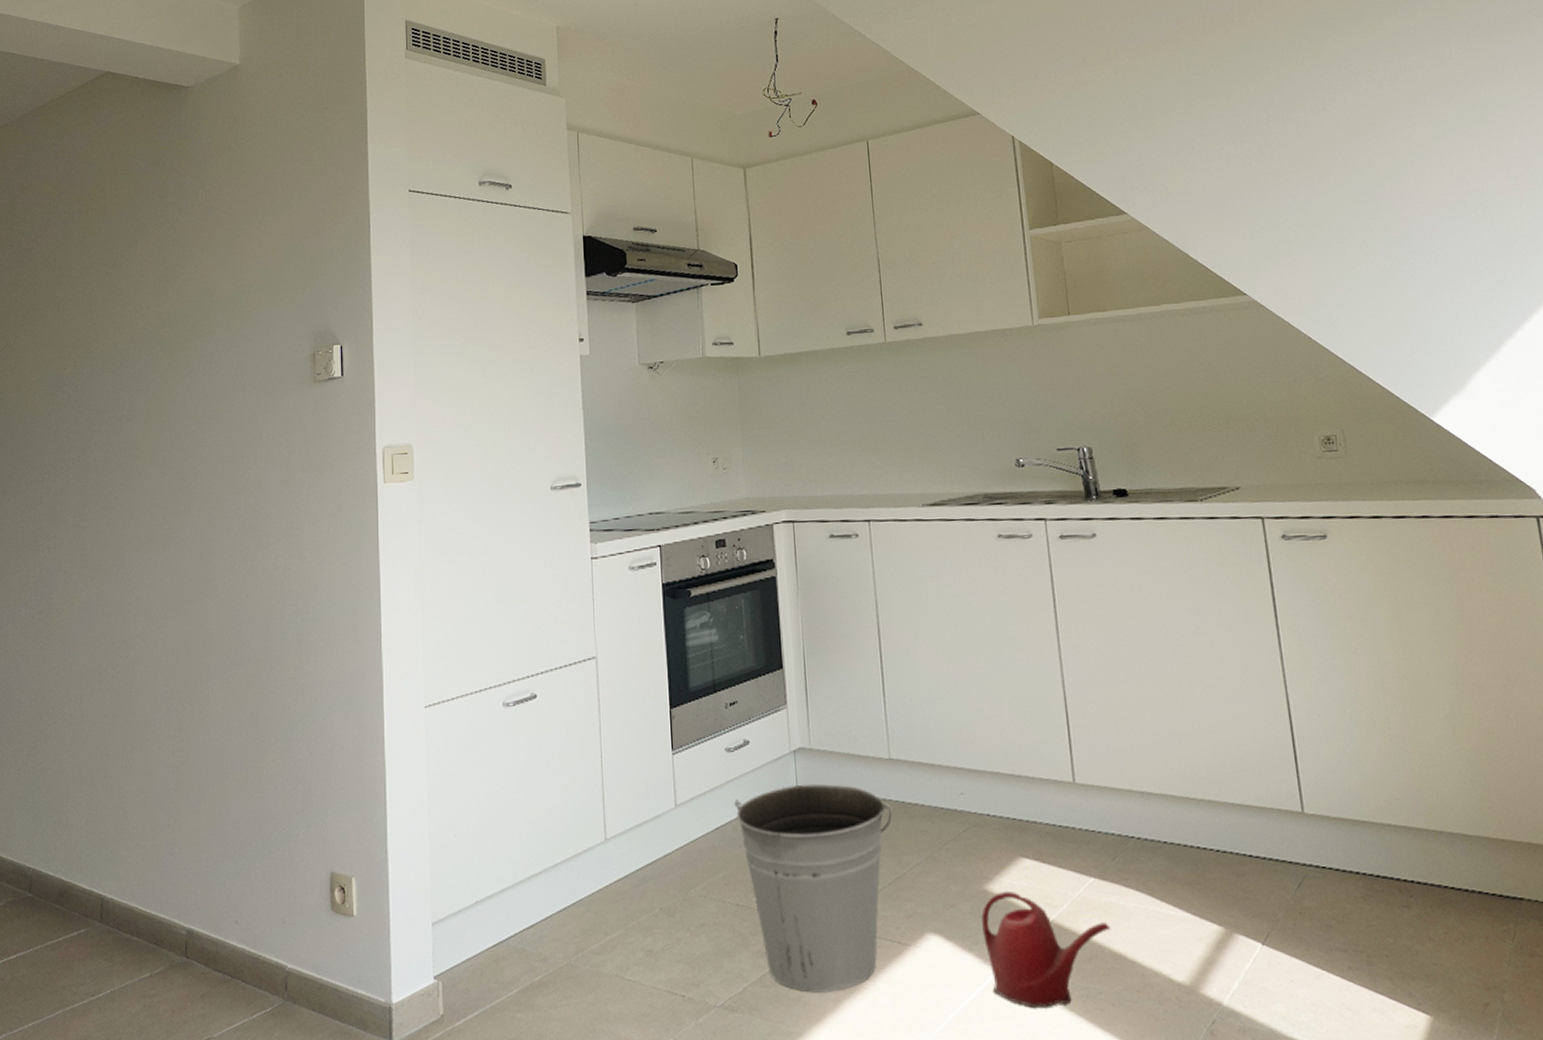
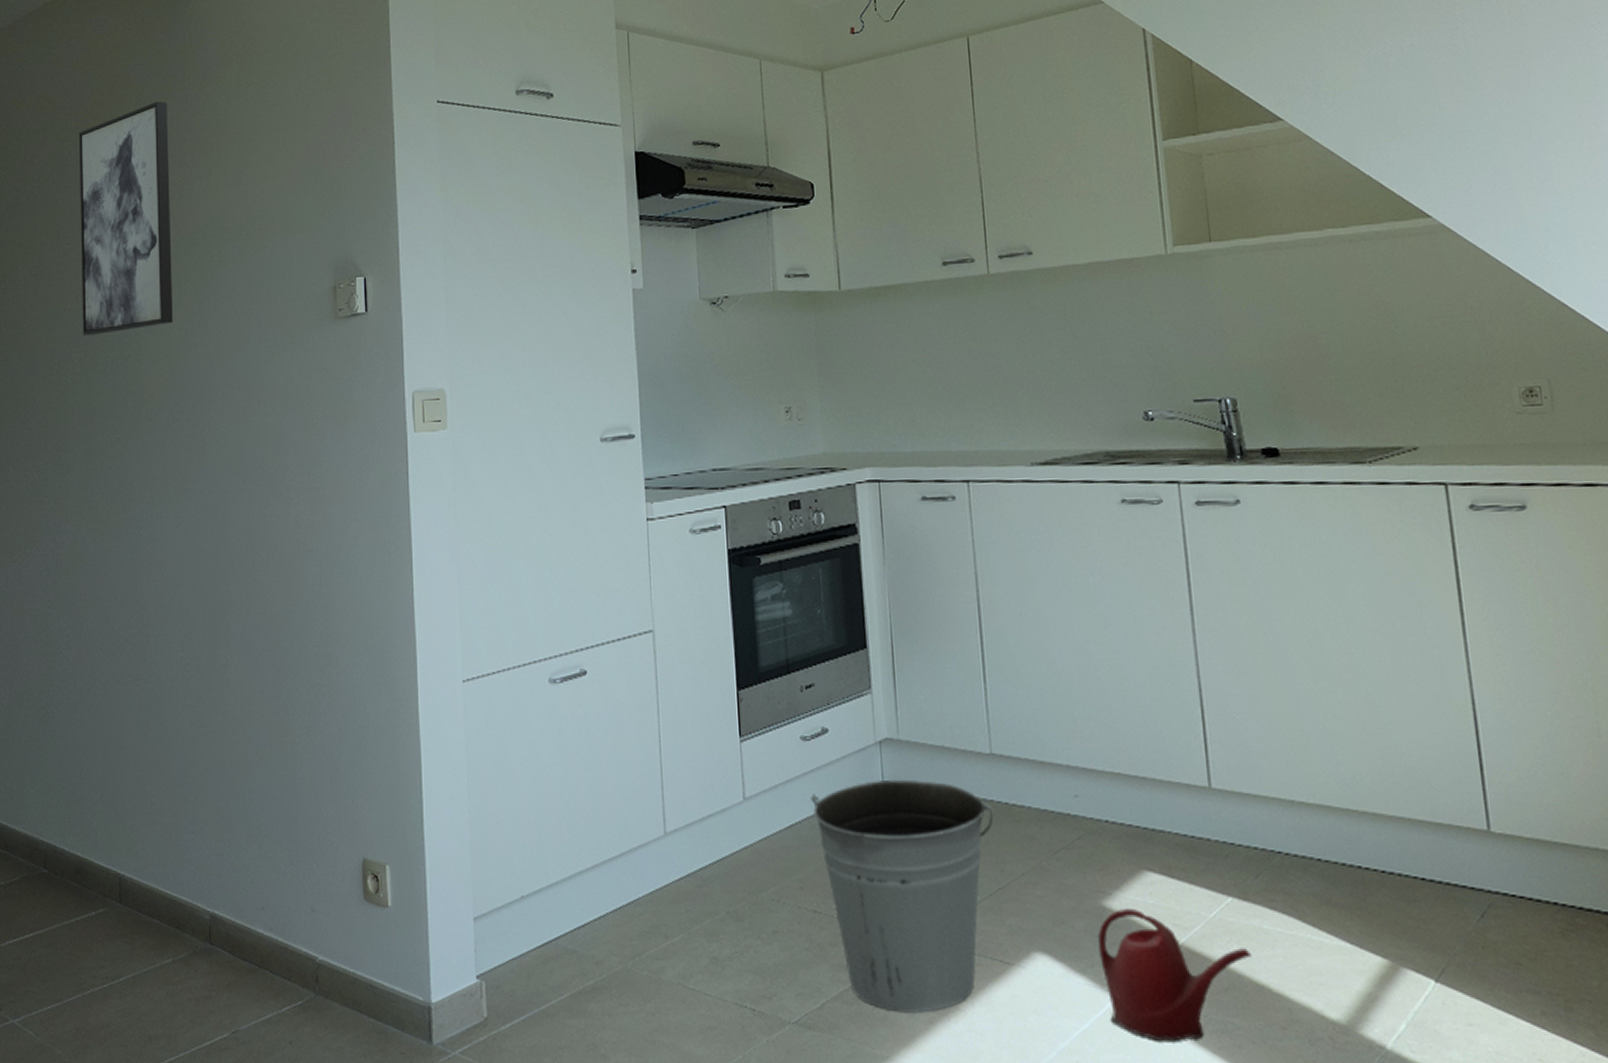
wall art: none [79,187,165,398] -> present [78,101,173,336]

